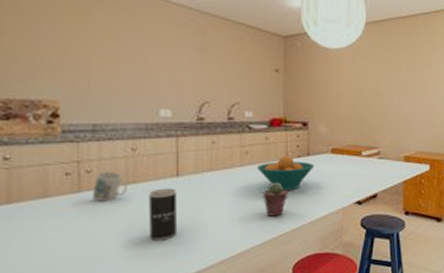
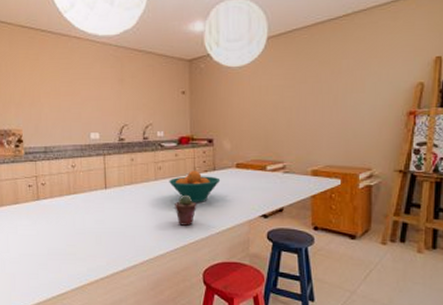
mug: present [92,172,128,202] -> none [46,184,71,208]
beverage can: present [149,188,178,241] -> none [86,198,108,241]

